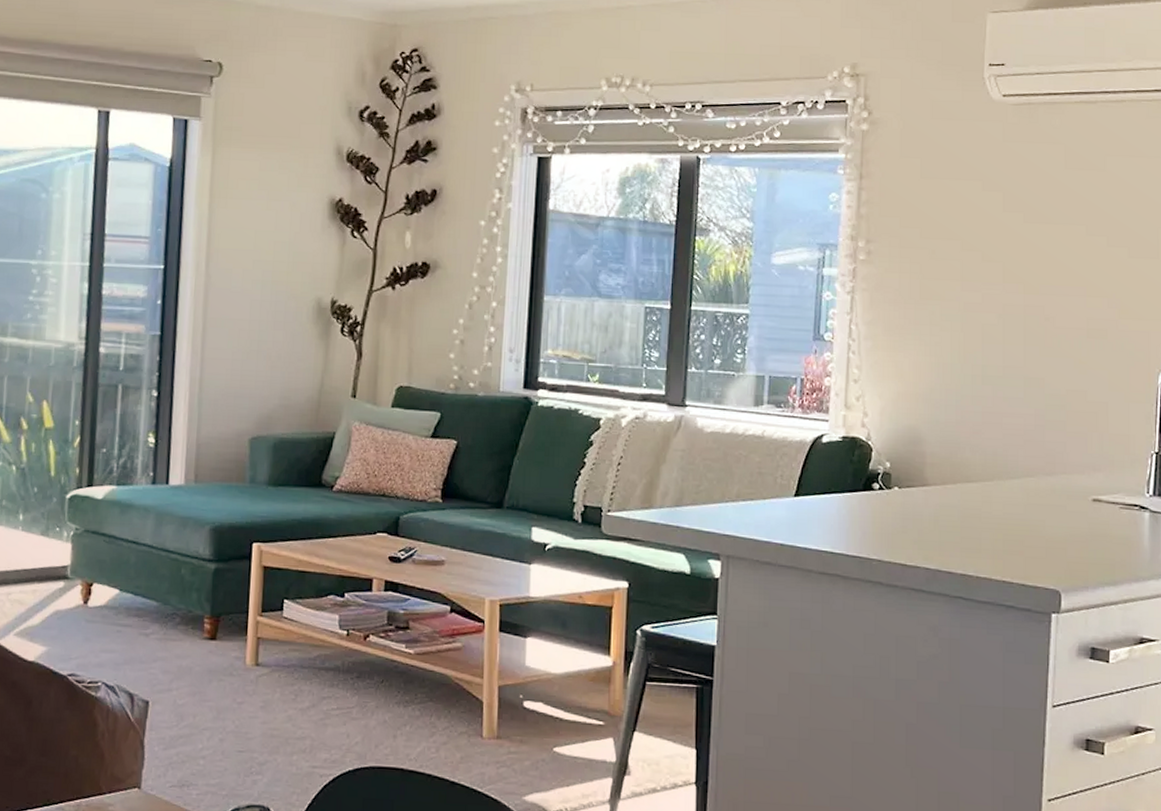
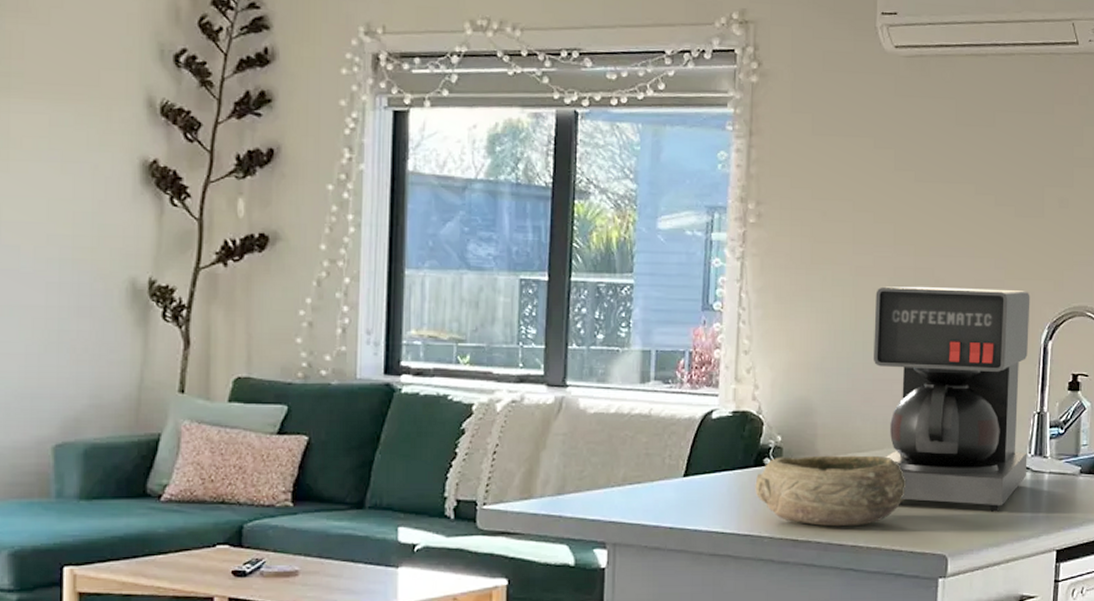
bowl: none [864,482,1017,555] -> present [755,455,907,526]
coffee maker: none [982,322,1146,550] -> present [873,286,1030,512]

